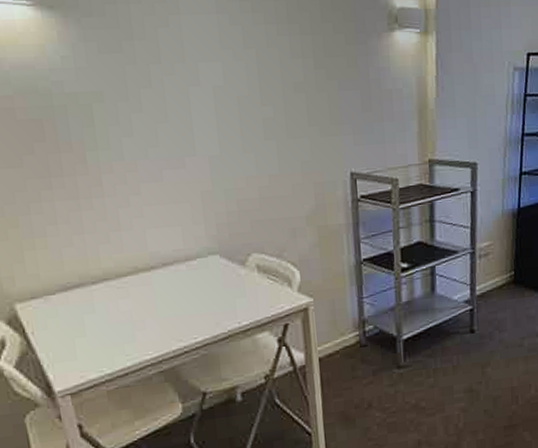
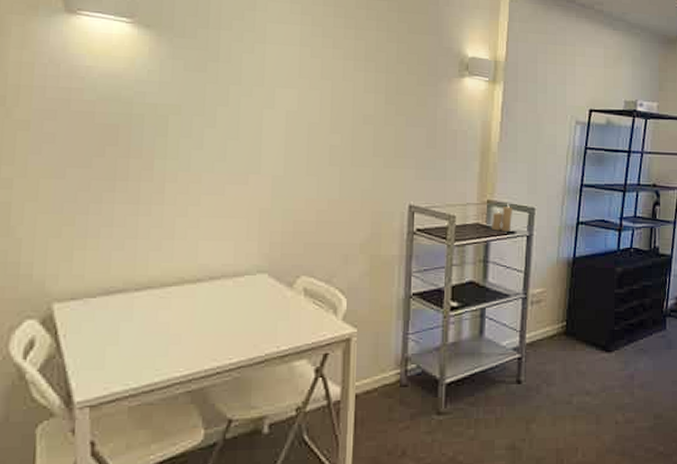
candle: none [434,161,456,190] -> present [492,204,513,231]

